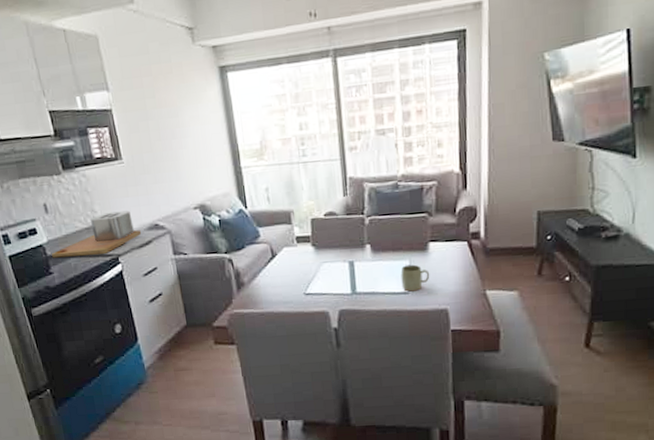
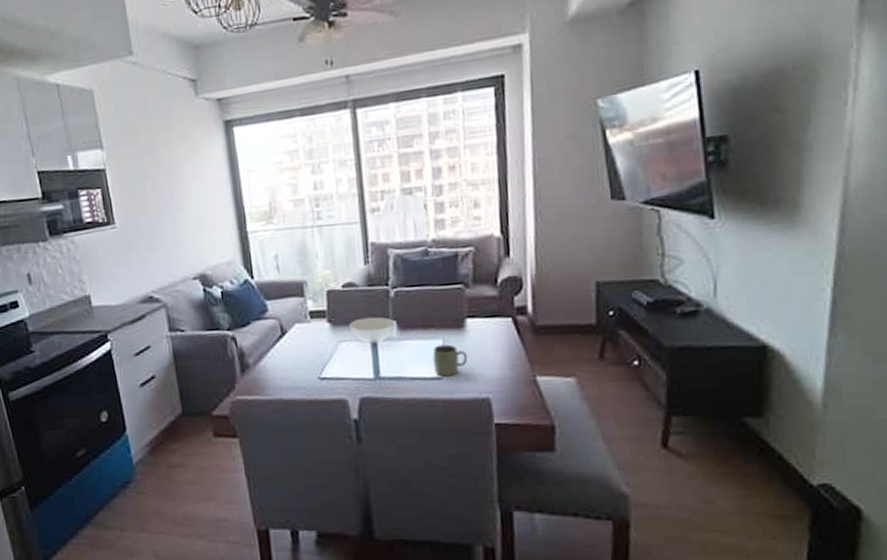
cutting board: present [51,230,142,259] -> none [33,303,134,335]
toaster: present [90,210,134,242] -> none [77,281,126,316]
bowl: none [330,241,369,265] -> present [349,316,395,344]

